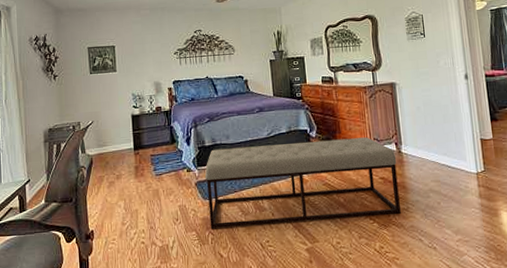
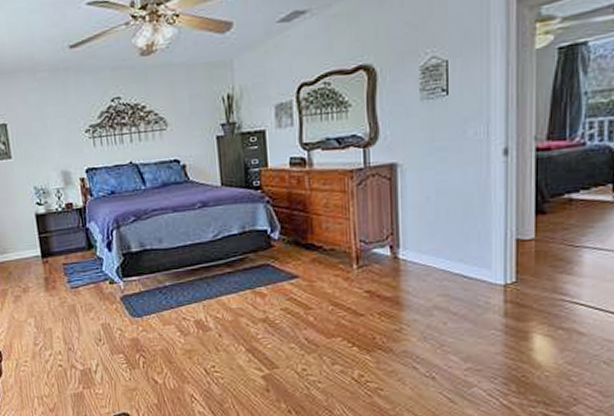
bench: present [204,137,401,230] -> none [132,238,390,352]

